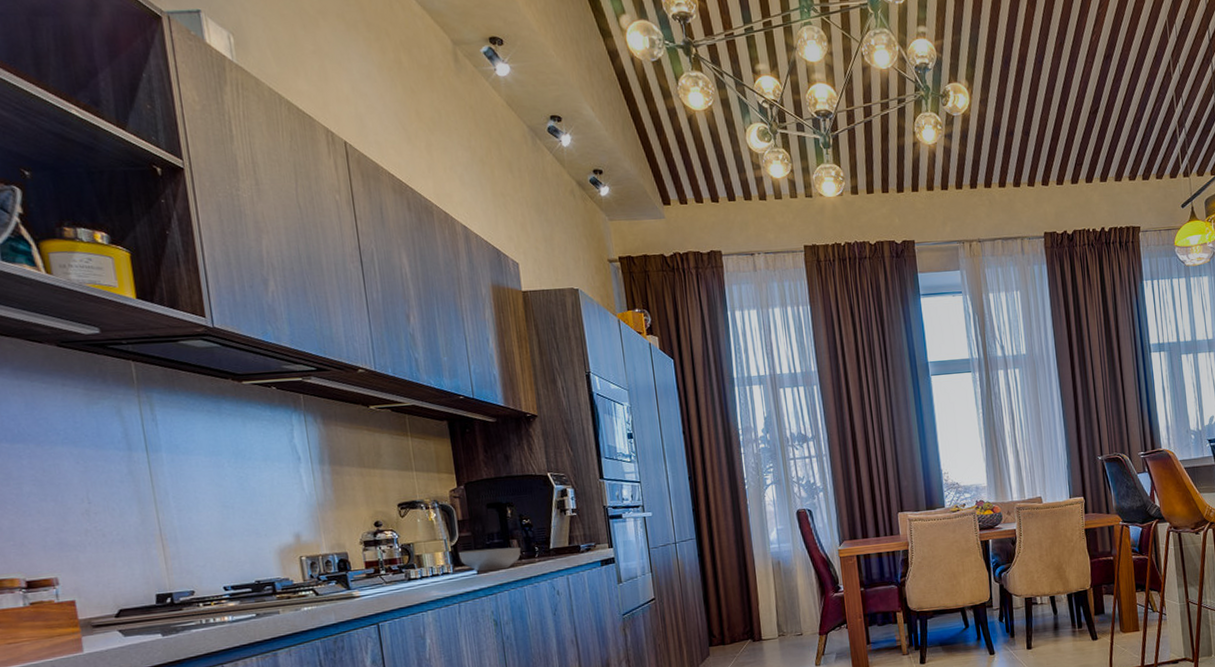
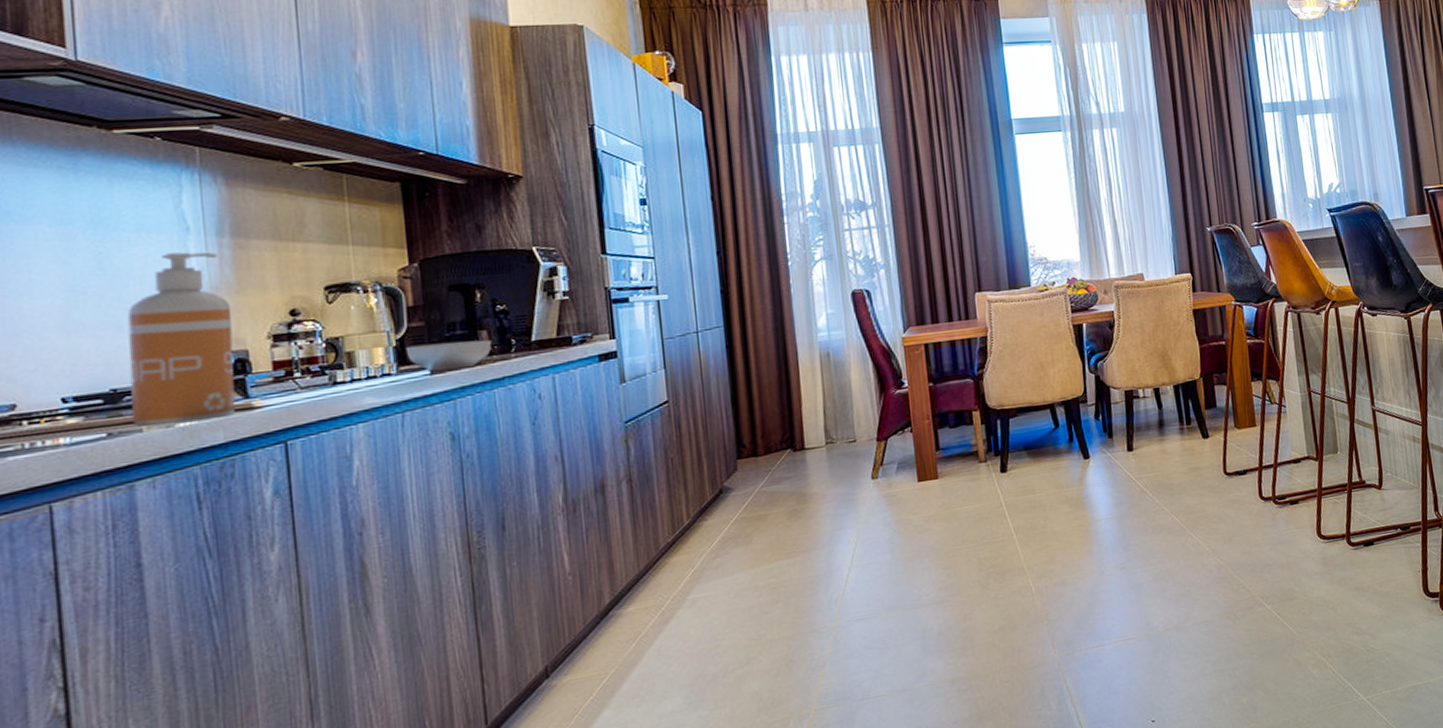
soap dispenser: none [262,476,342,610] -> present [127,252,237,427]

